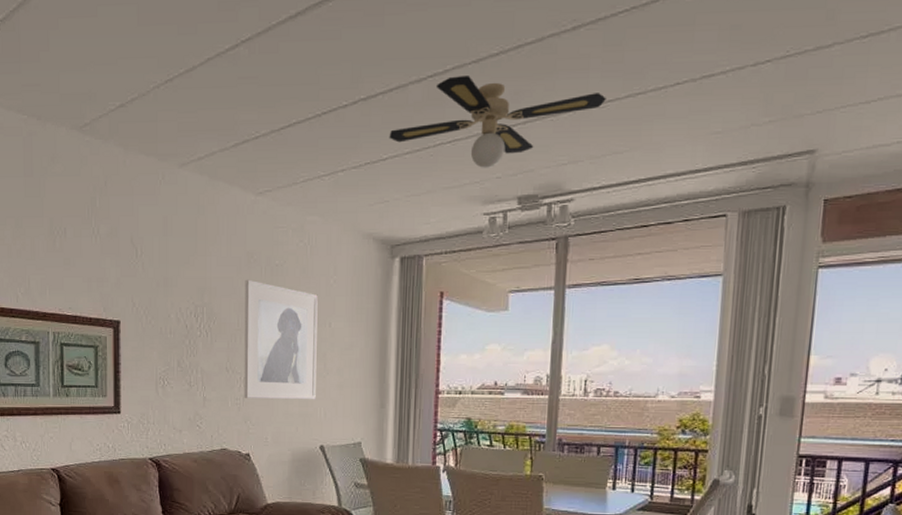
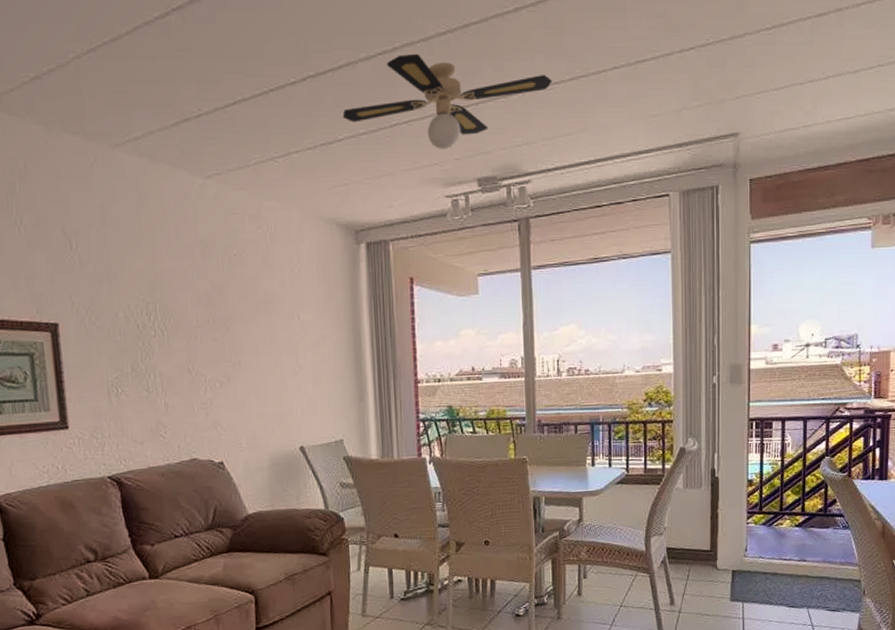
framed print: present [244,279,318,400] -> none [200,271,291,401]

